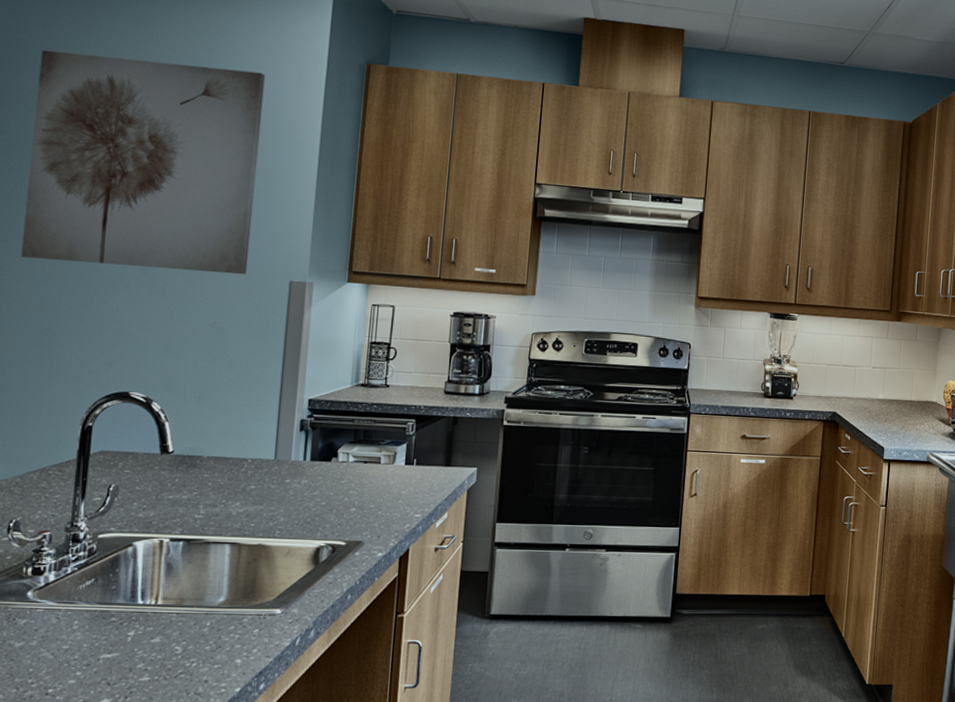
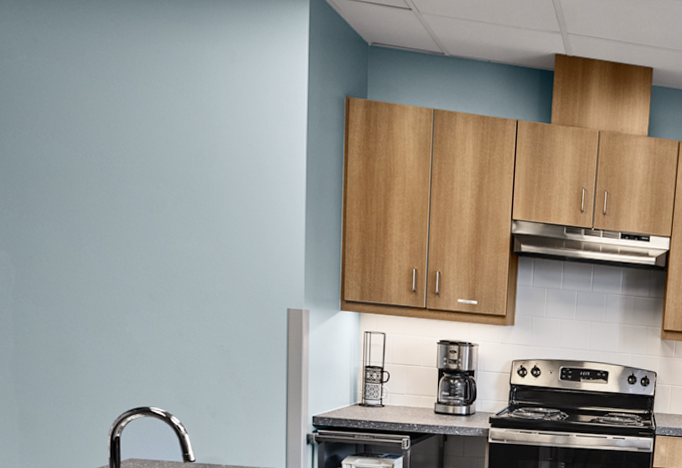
wall art: present [21,49,265,275] -> none [29,76,249,302]

